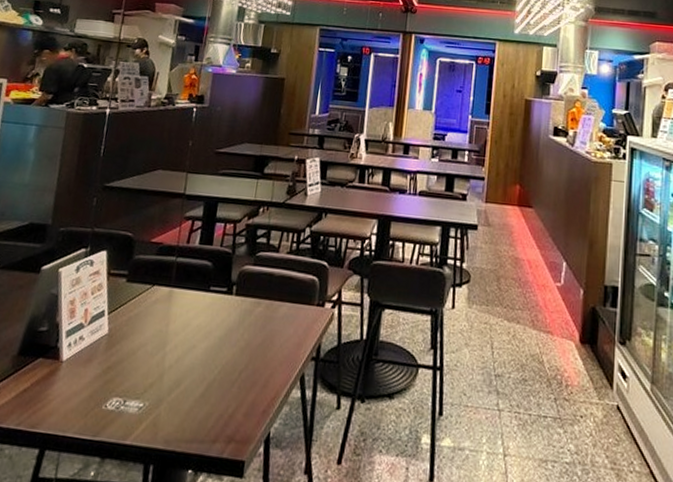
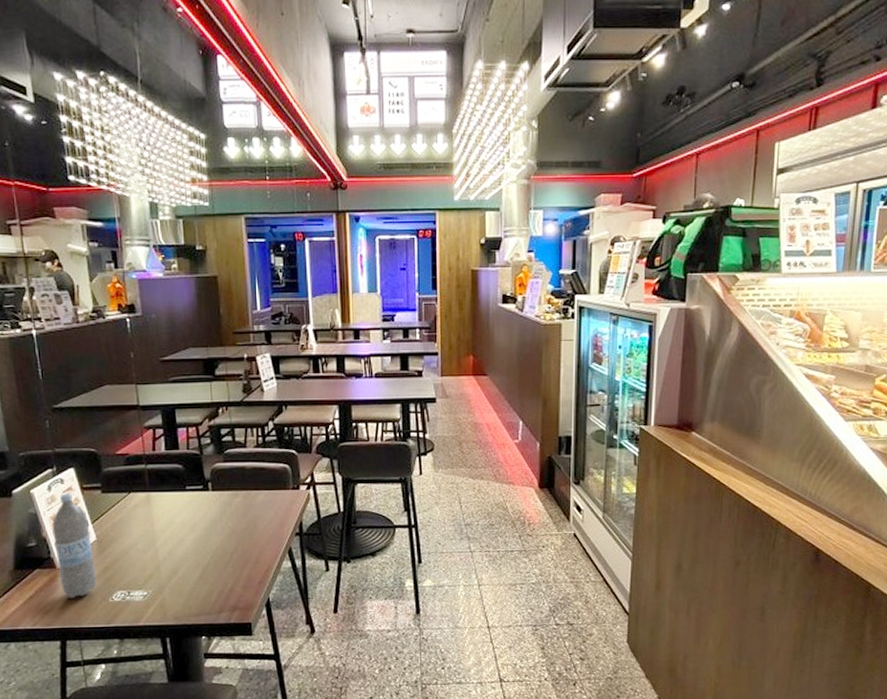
water bottle: none [58,277,106,399] -> present [52,493,96,598]

